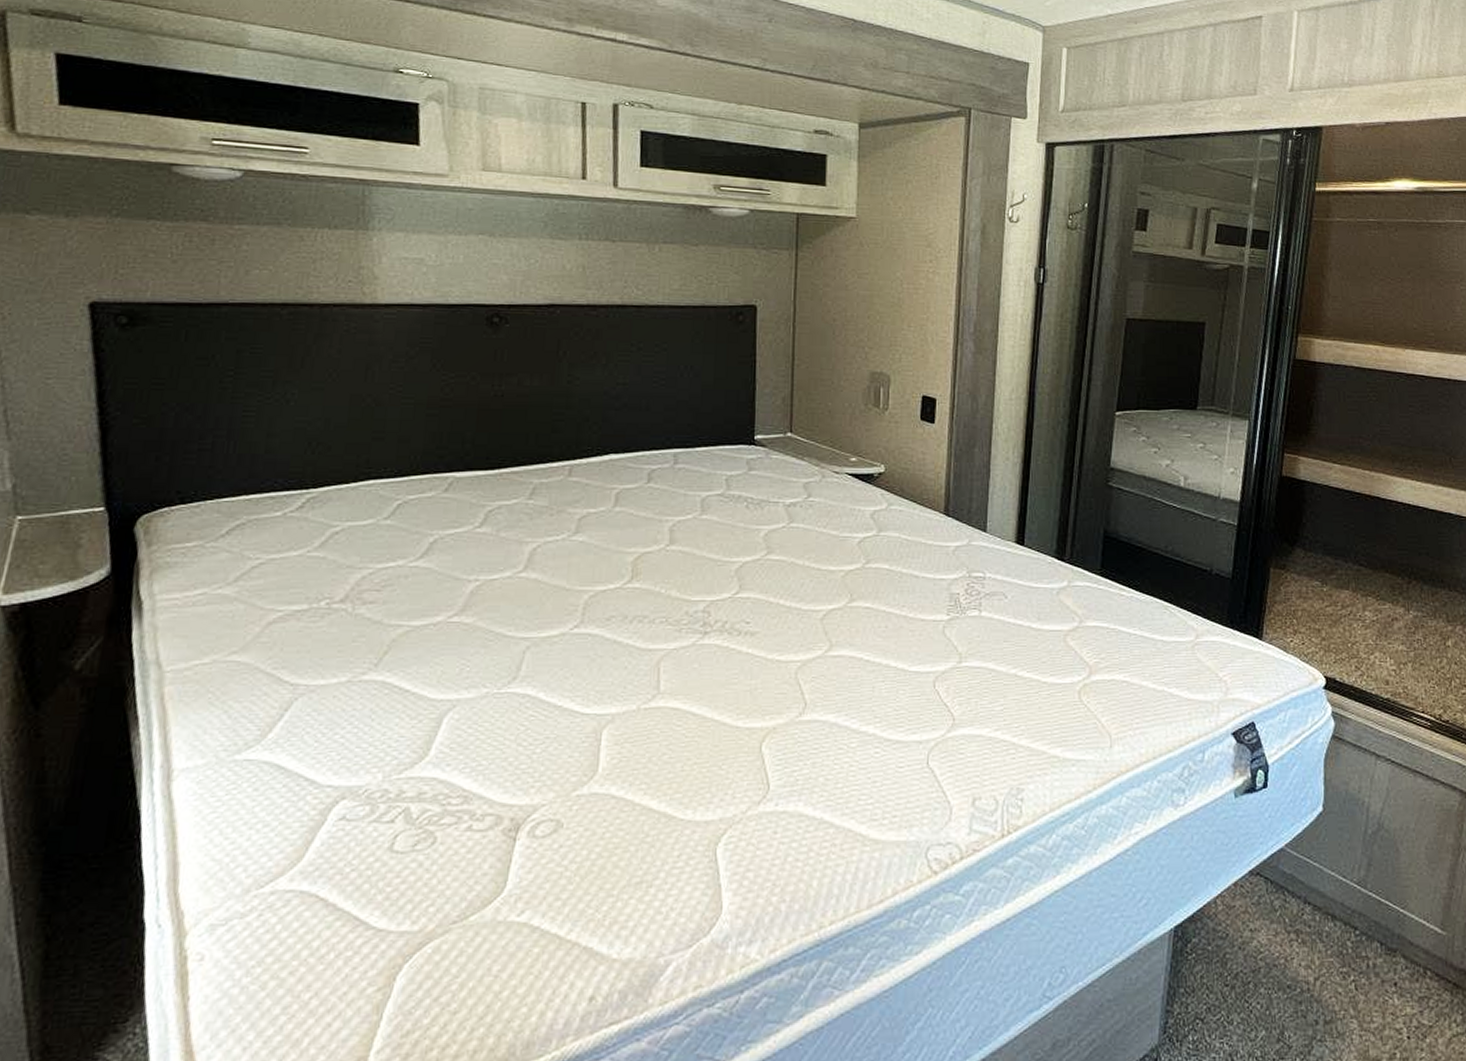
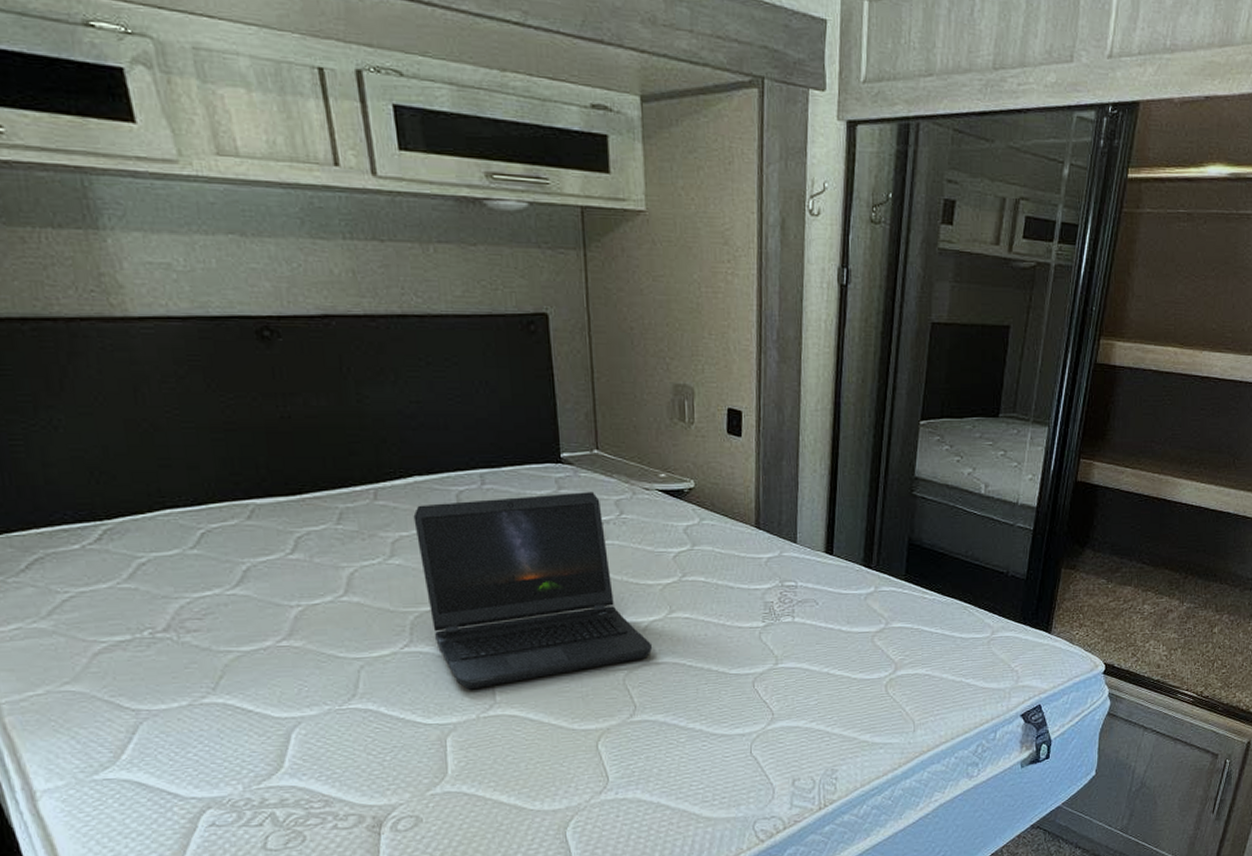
laptop computer: none [603,473,830,677] -> present [413,491,653,690]

